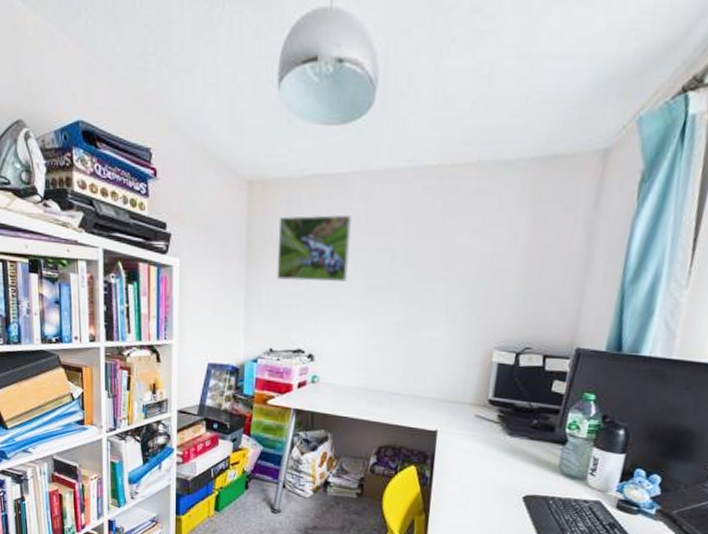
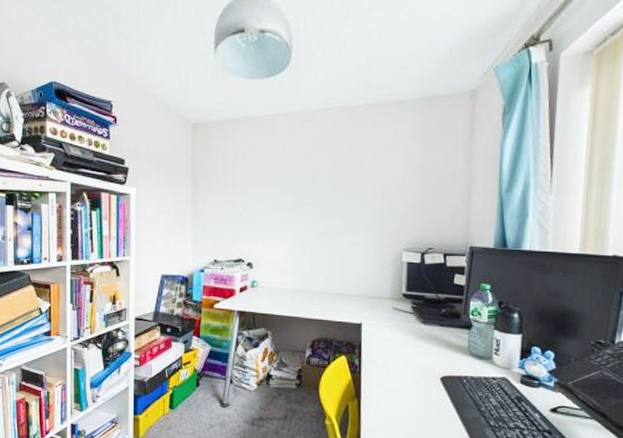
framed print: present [276,214,351,282] -> none [218,147,279,202]

